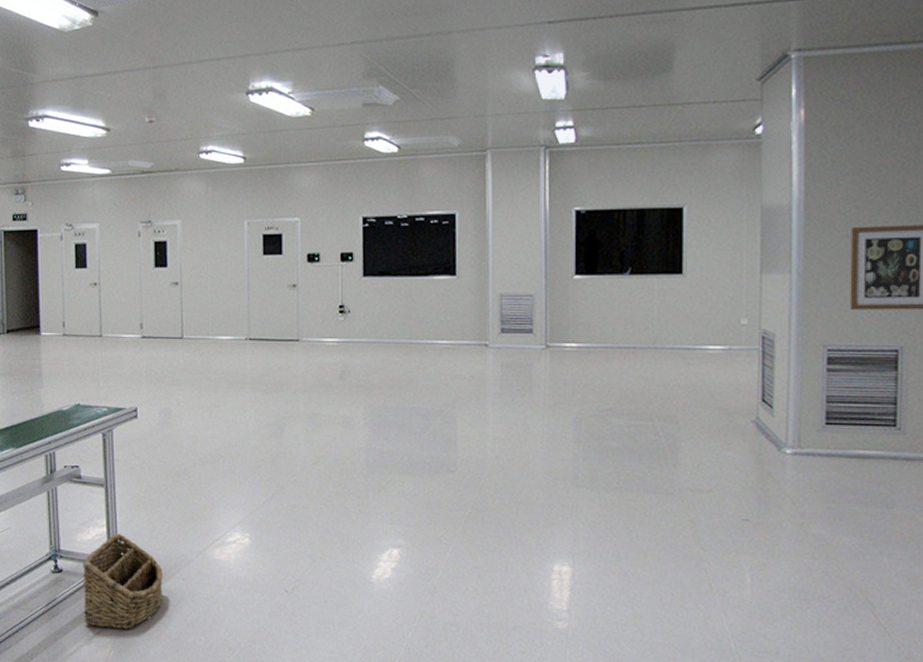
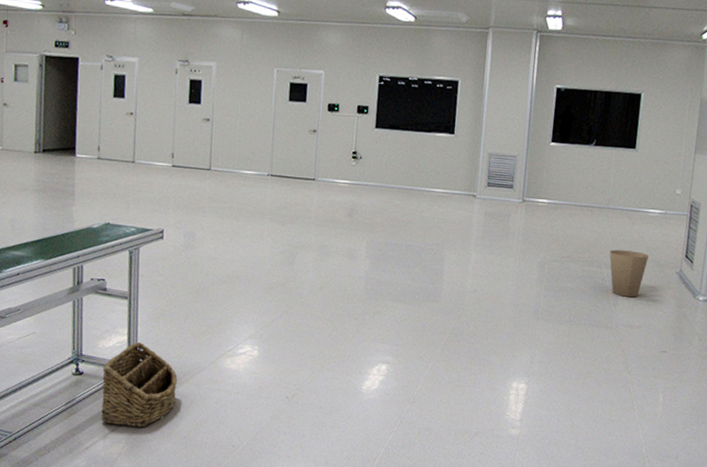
trash can: none [661,397,714,455] -> present [609,249,650,298]

